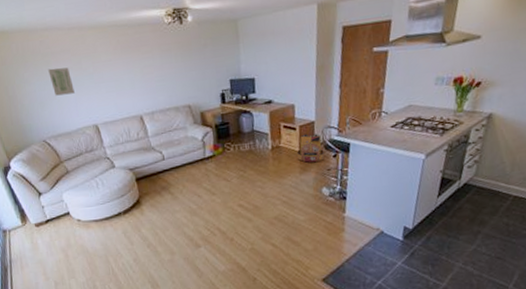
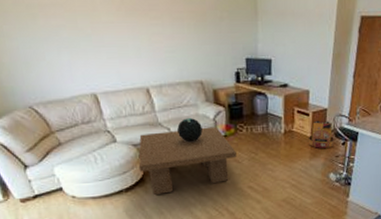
wall art: present [48,67,75,96] -> none [34,23,69,57]
coffee table: none [134,147,225,216] -> present [138,126,237,195]
decorative globe: none [168,140,192,164] -> present [177,118,203,143]

